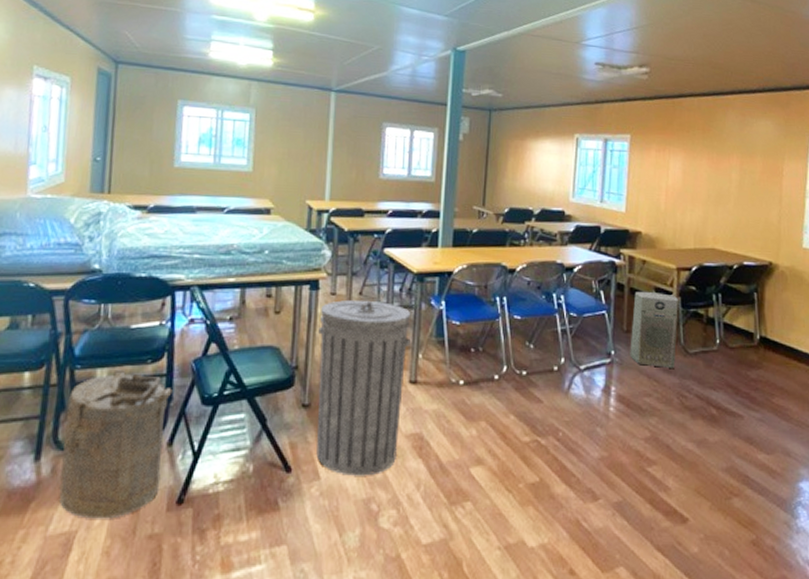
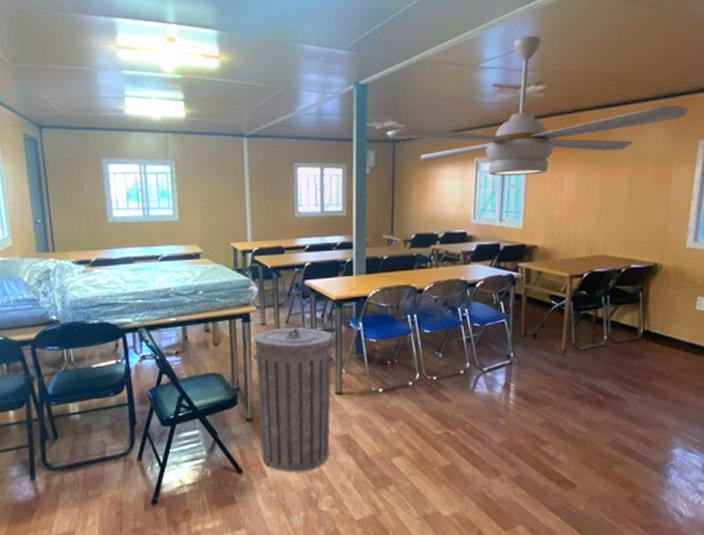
laundry hamper: present [59,369,172,519] -> none [50,402,136,521]
ceiling fan: none [483,19,798,157] -> present [387,35,689,176]
air purifier: present [630,291,678,368] -> none [527,299,570,364]

